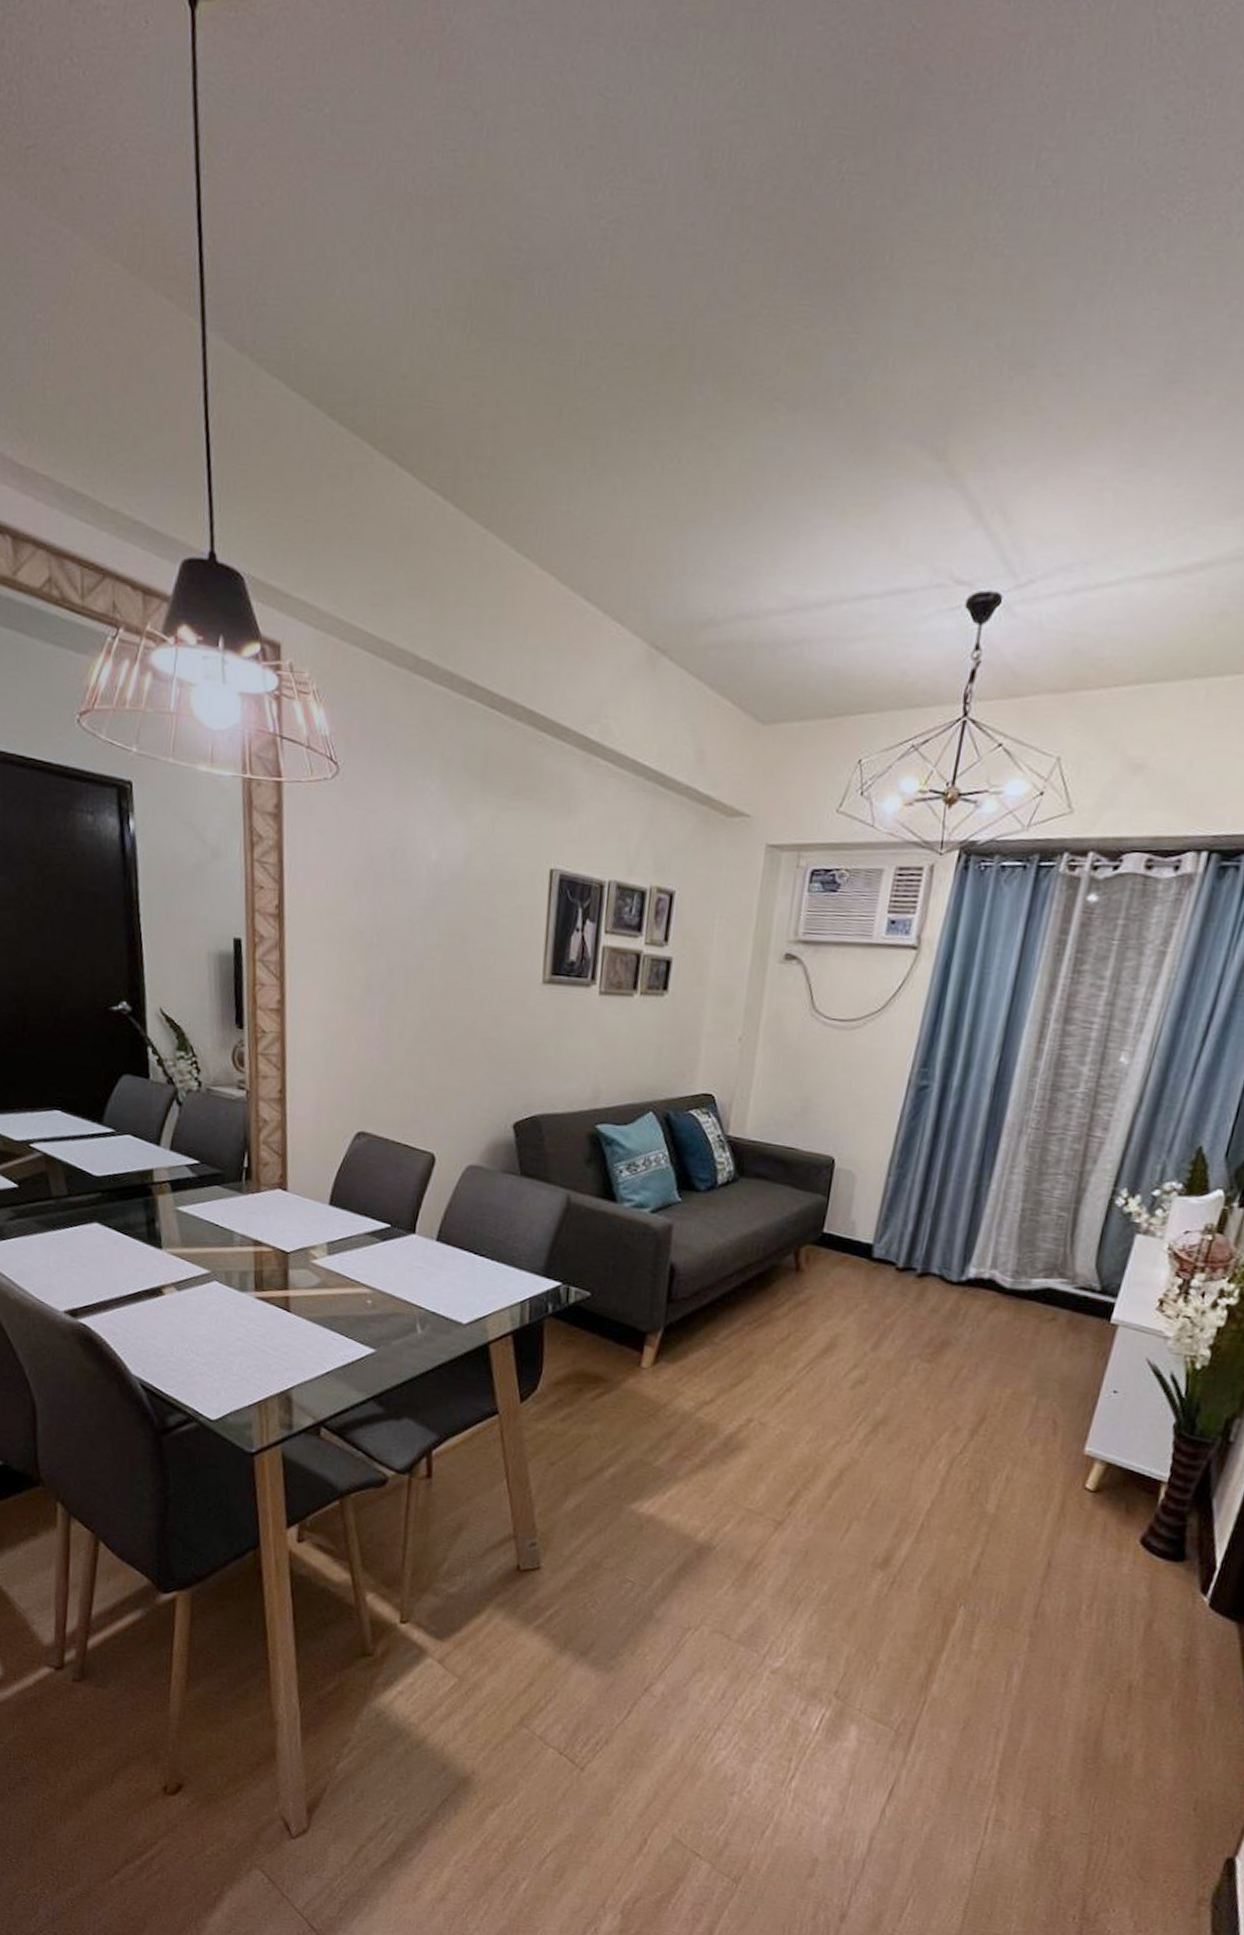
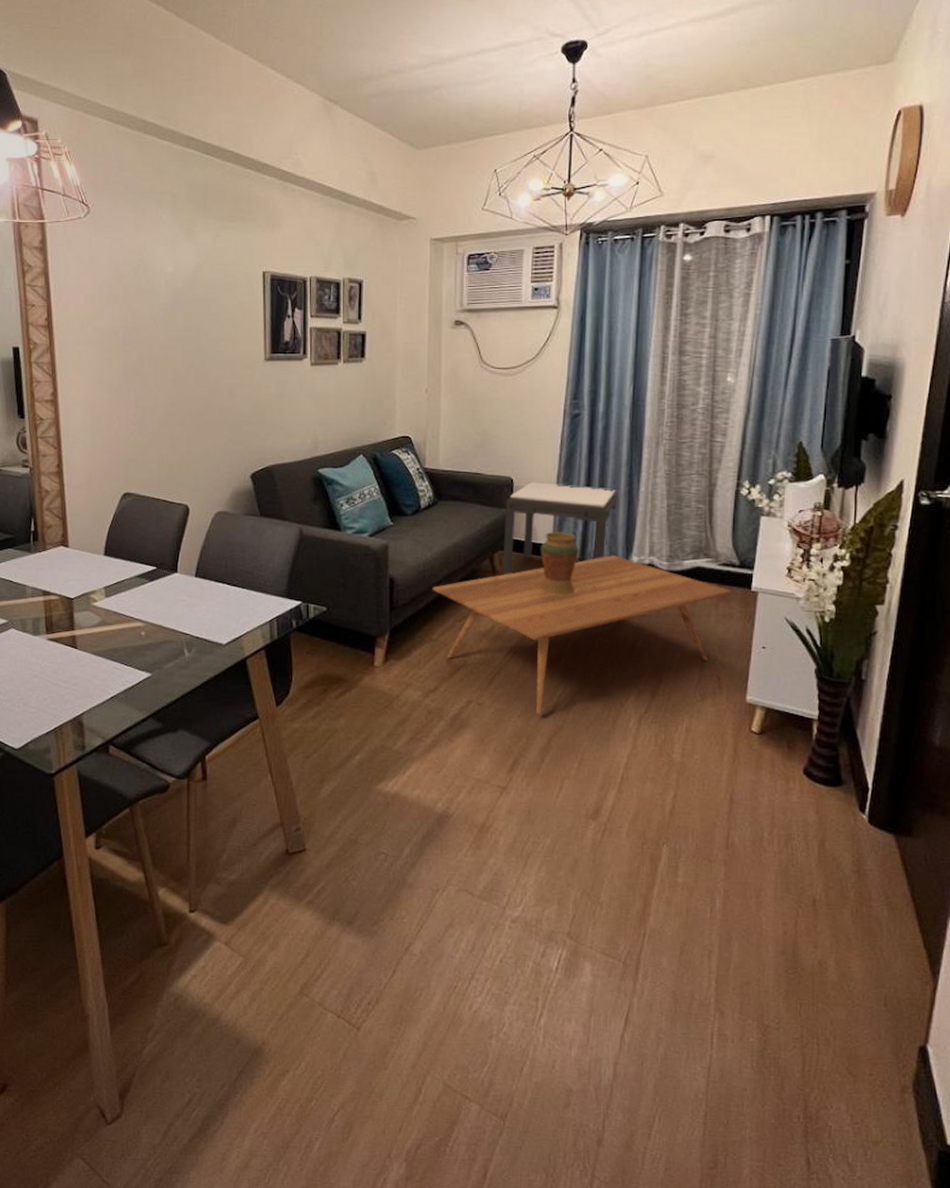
coffee table: none [720,1264,1087,1443] -> present [432,556,732,714]
side table: none [807,1165,963,1276] -> present [502,482,619,576]
decorative vase: none [851,1228,905,1306] -> present [539,532,579,595]

